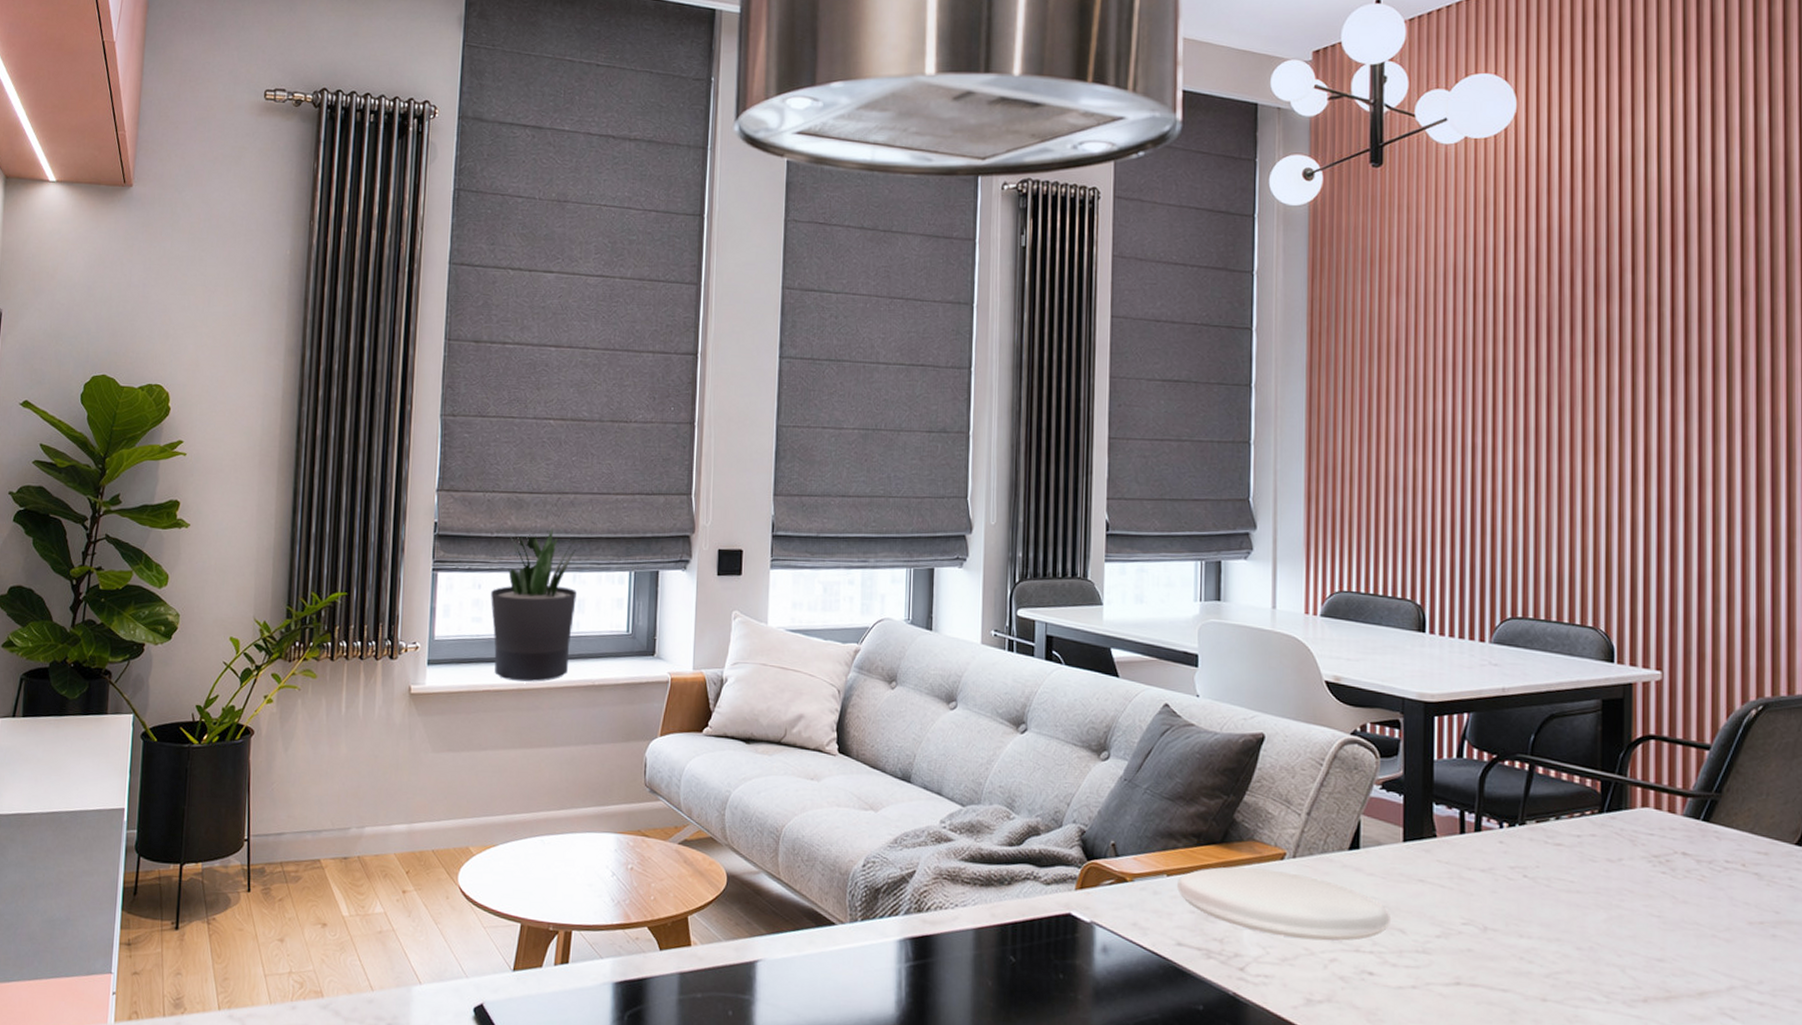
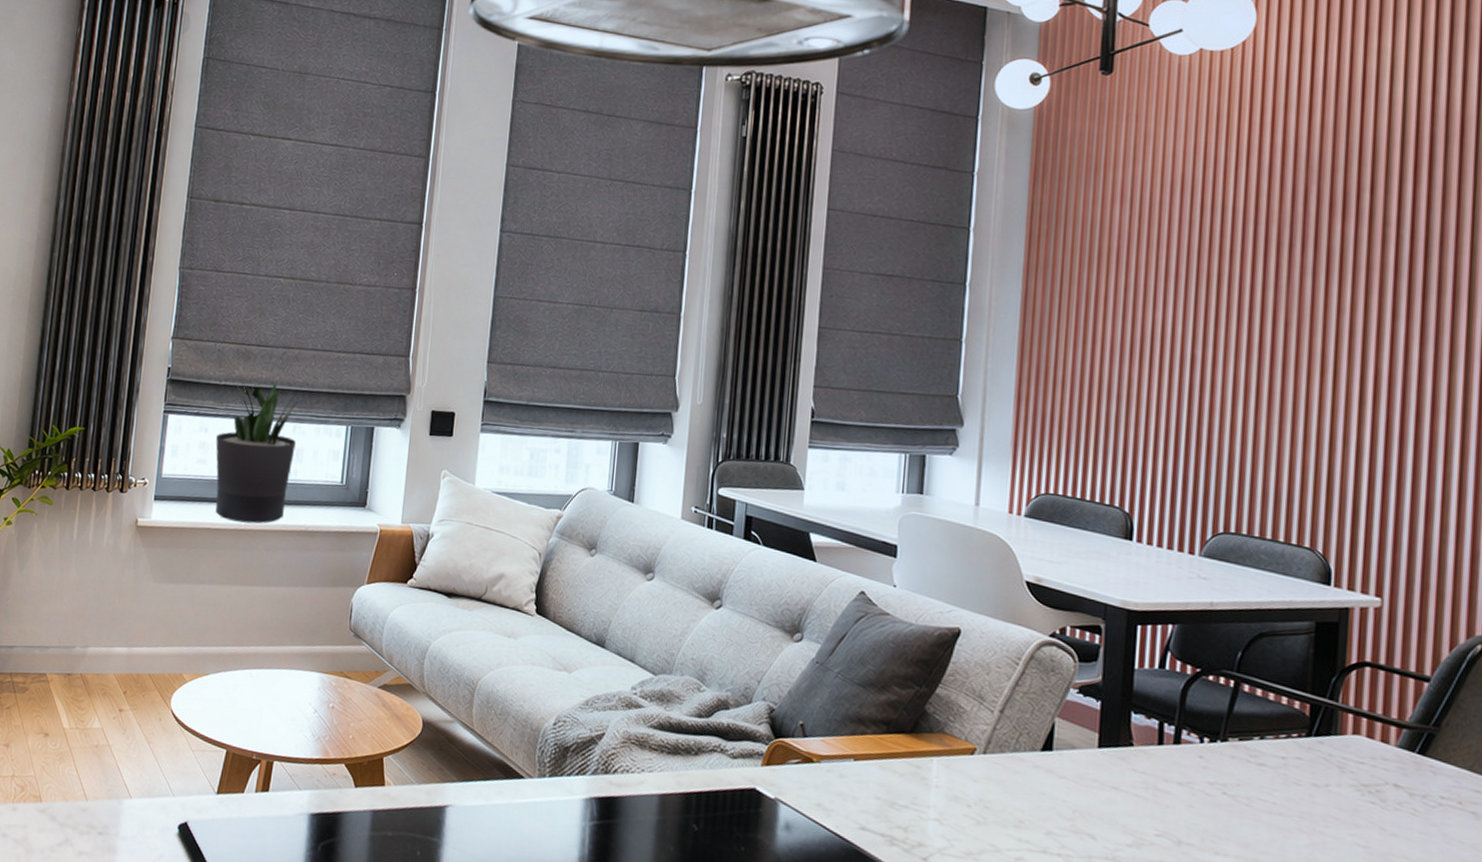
plate: present [1177,867,1392,941] -> none [864,756,1082,842]

